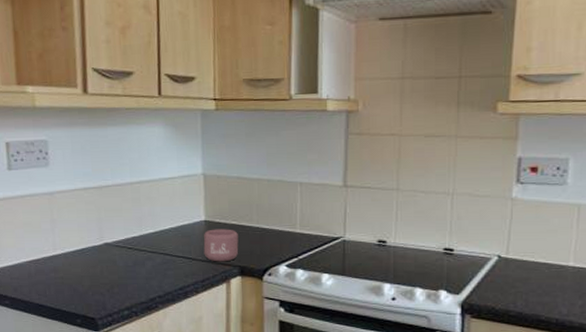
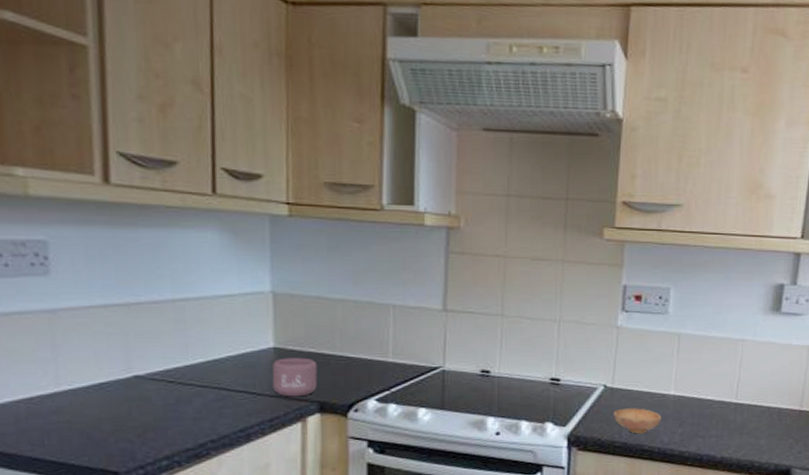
bowl: none [508,278,559,304] -> present [613,408,661,434]

